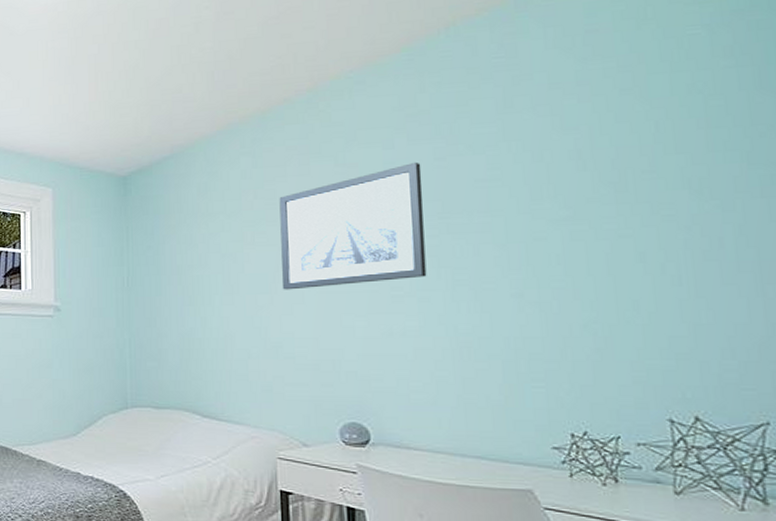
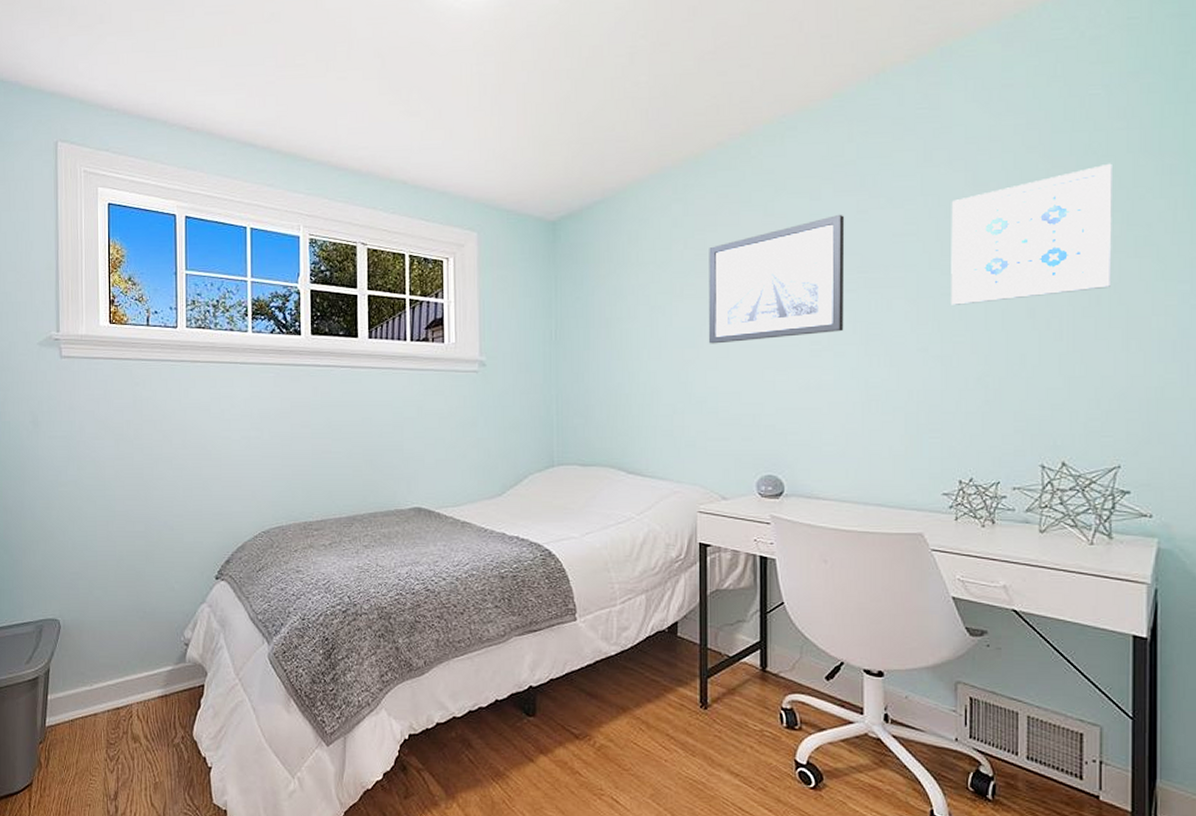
wall art: none [538,102,736,250] -> present [951,163,1112,305]

